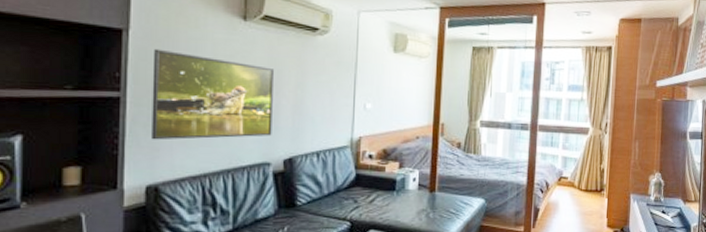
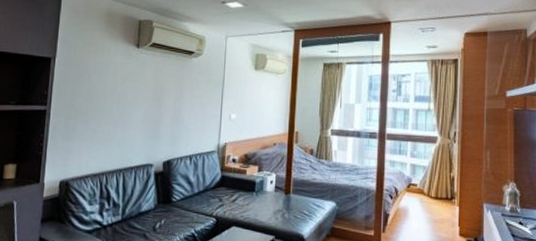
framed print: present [152,48,275,140] -> none [66,72,159,144]

